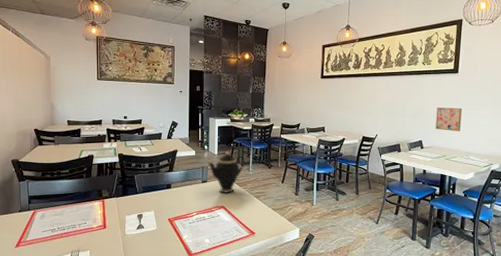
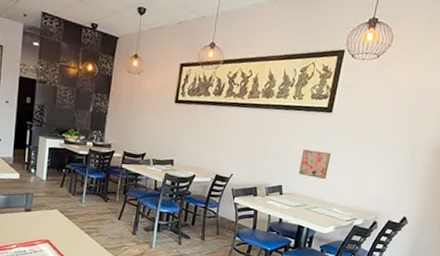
teapot: present [207,151,246,194] -> none [32,177,79,227]

